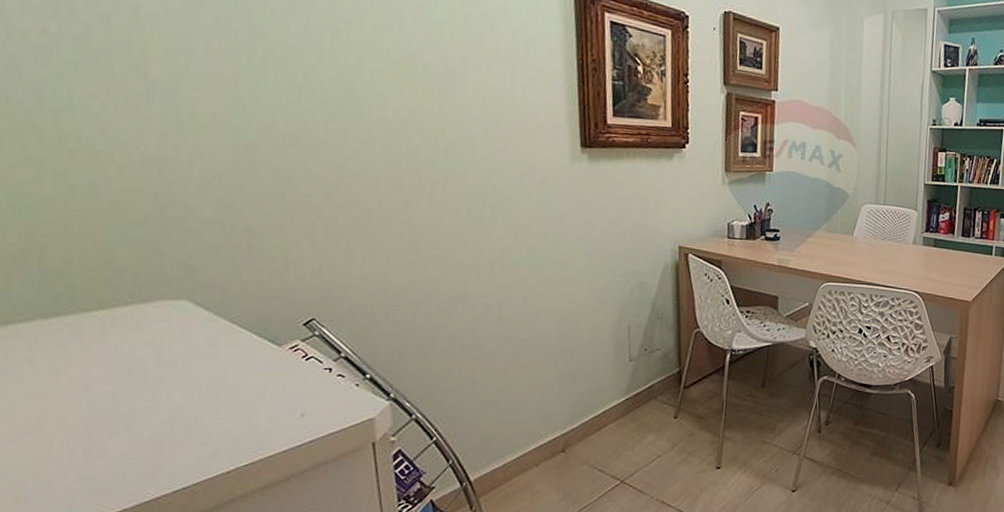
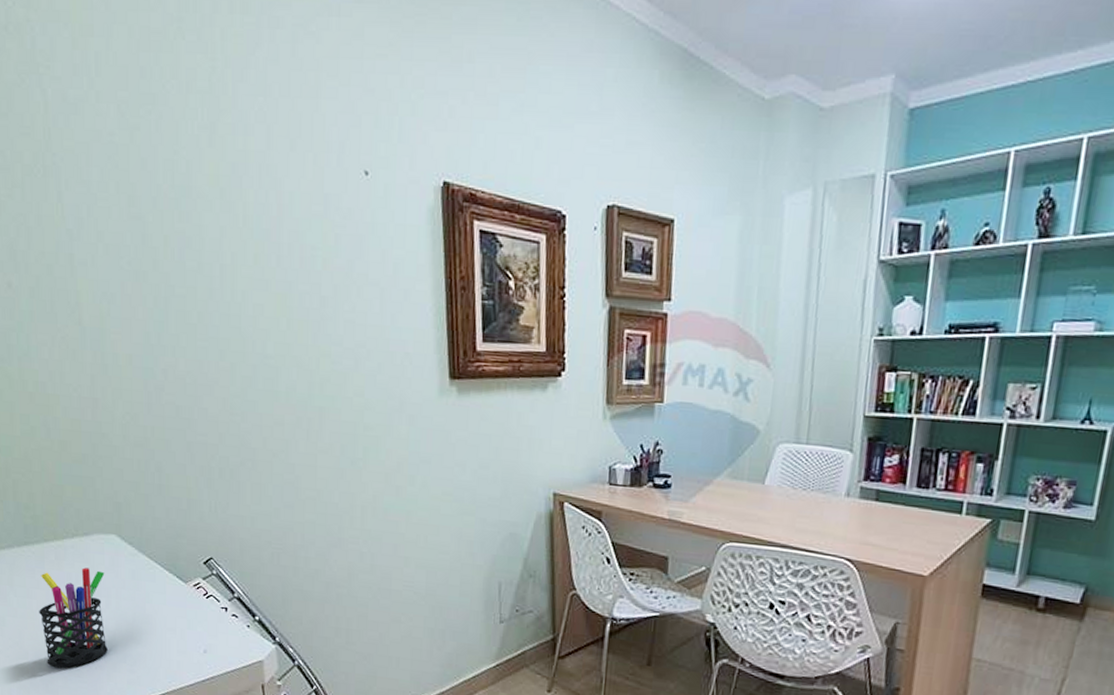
pen holder: none [72,337,171,451] -> present [39,567,108,668]

